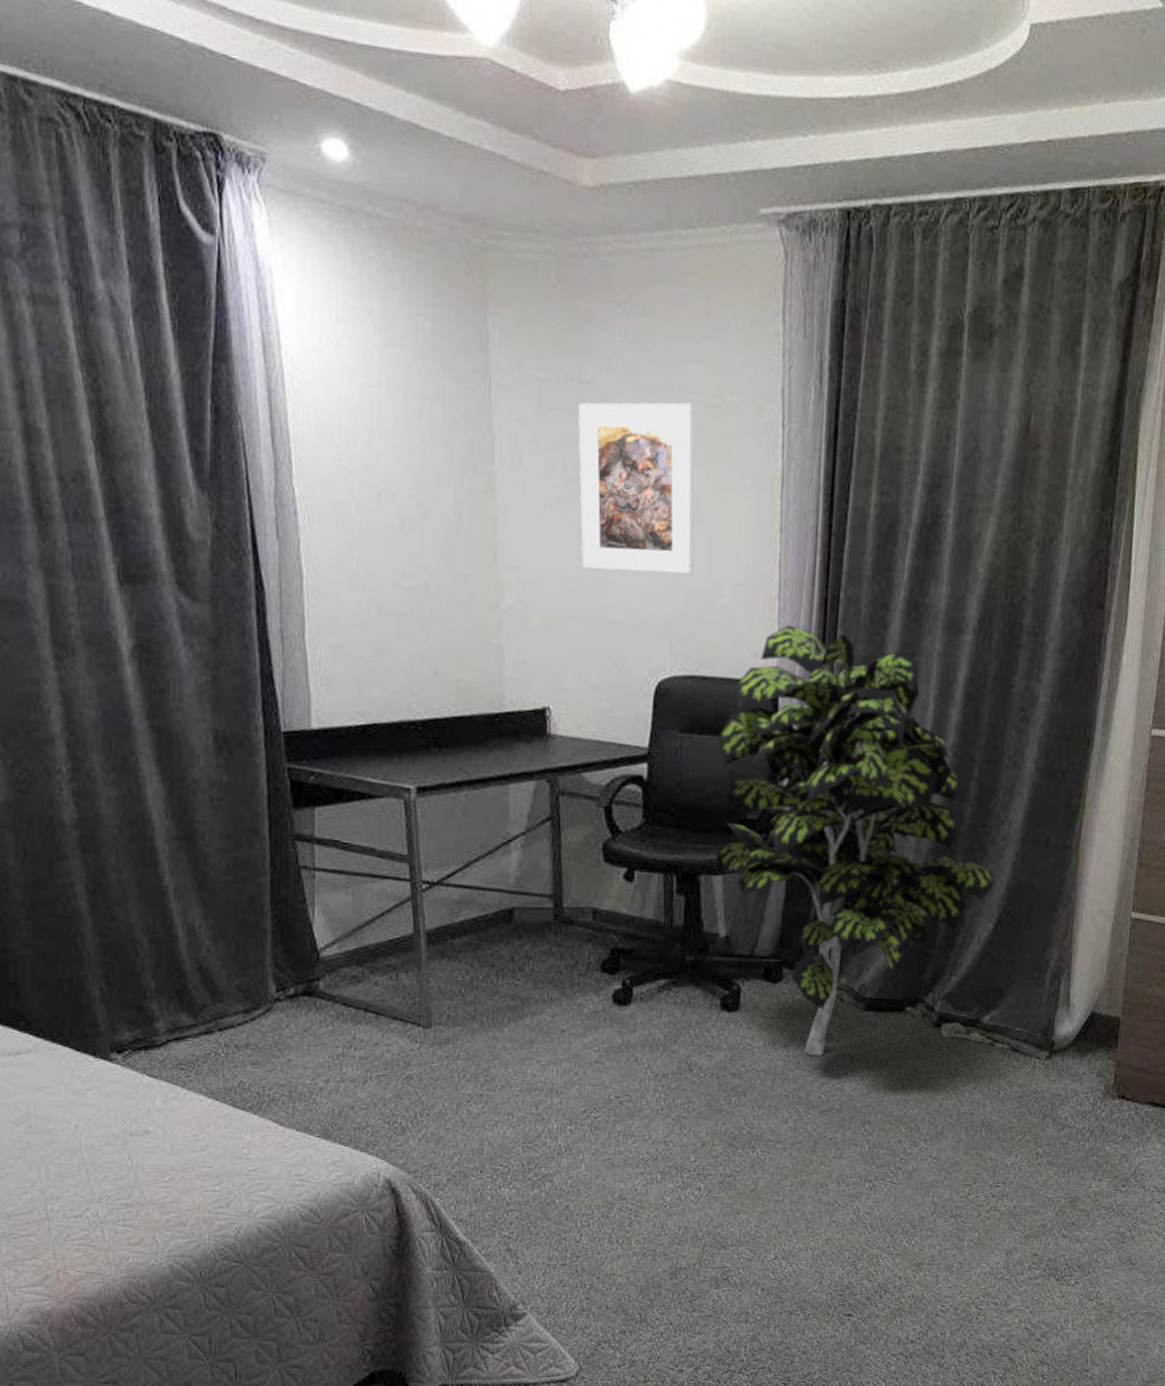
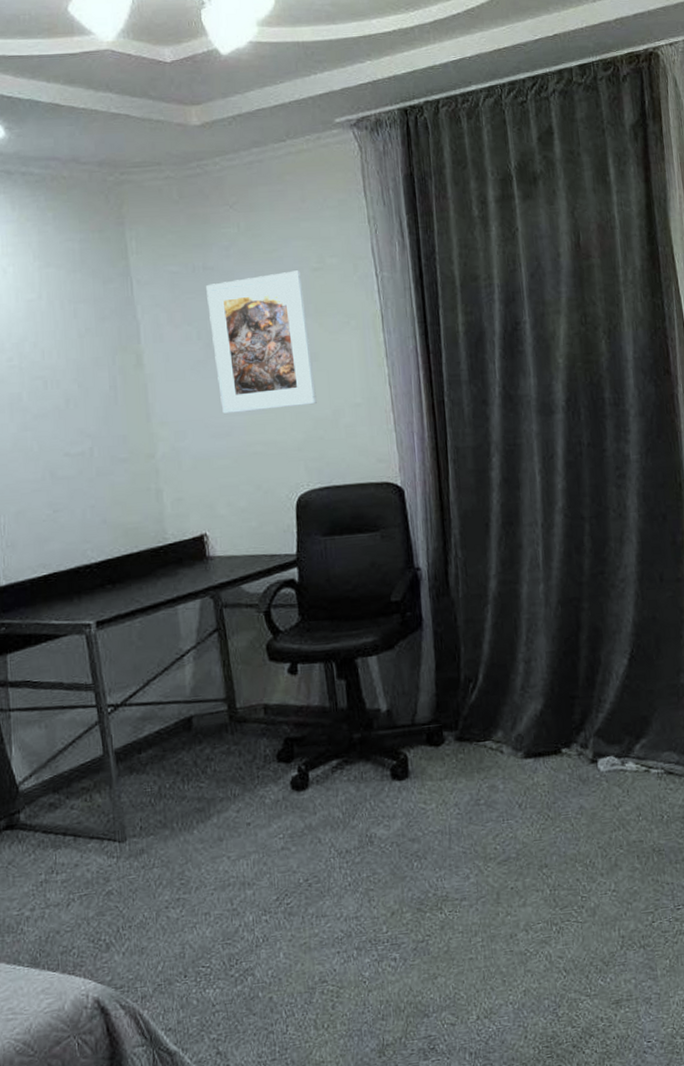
indoor plant: present [716,625,995,1056] -> none [355,431,622,810]

